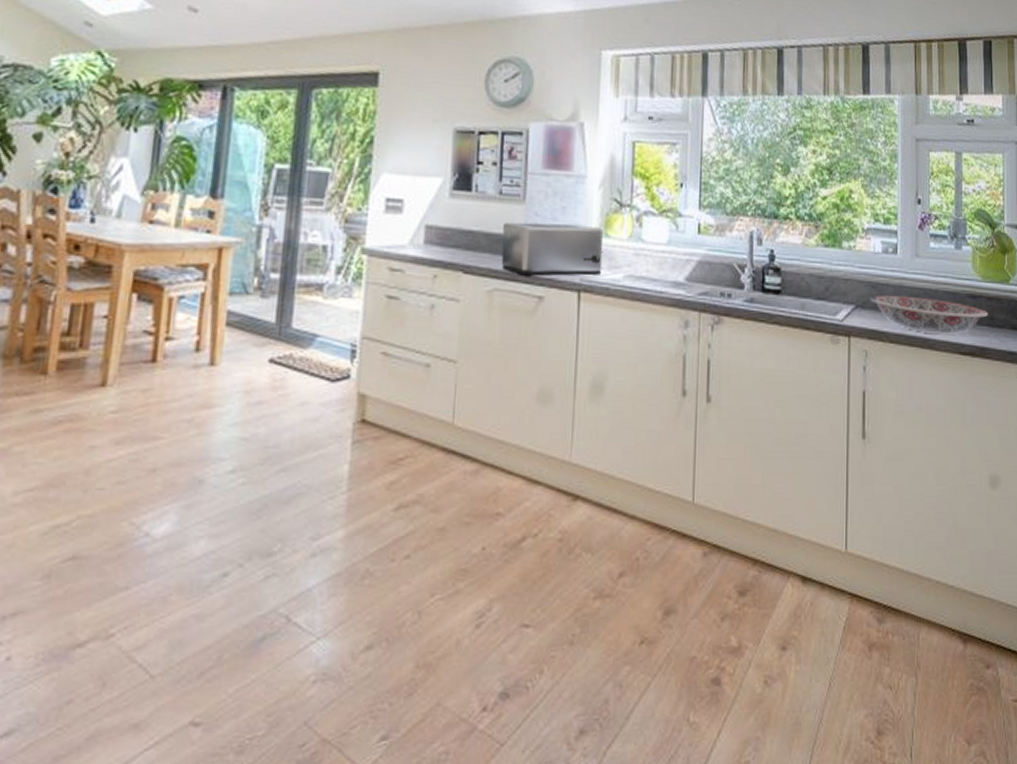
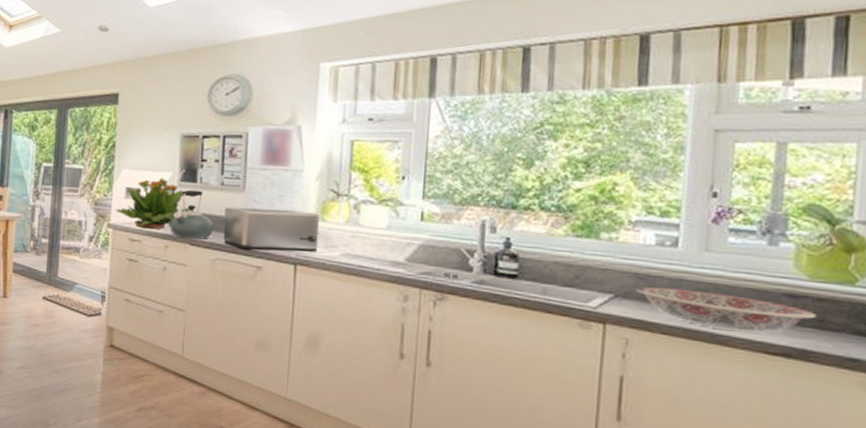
potted flower: none [371,185,465,254] -> present [115,178,191,229]
kettle: none [438,200,491,265] -> present [168,189,214,240]

